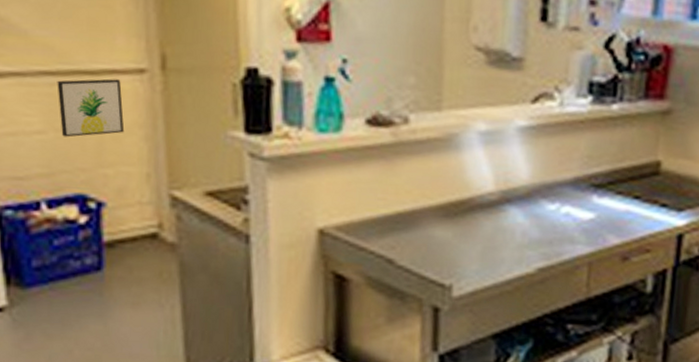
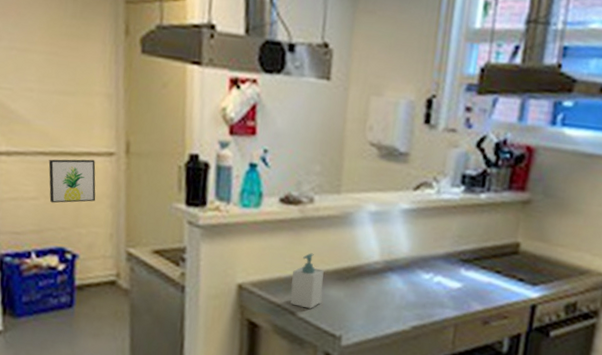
soap bottle: none [386,185,426,255] -> present [290,253,324,309]

